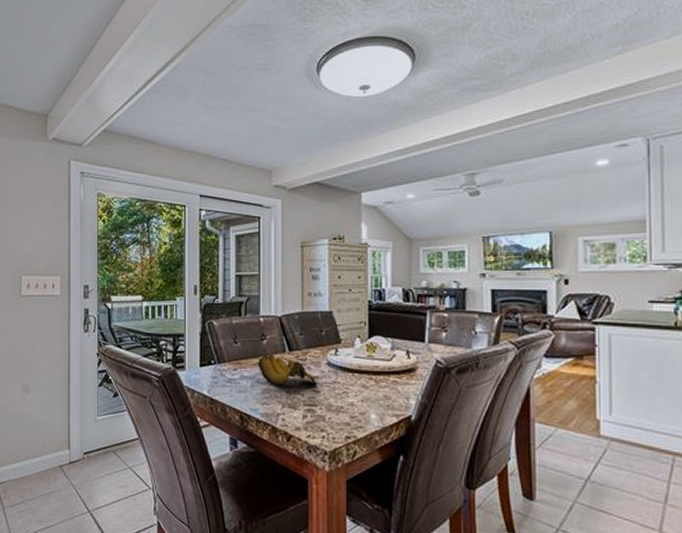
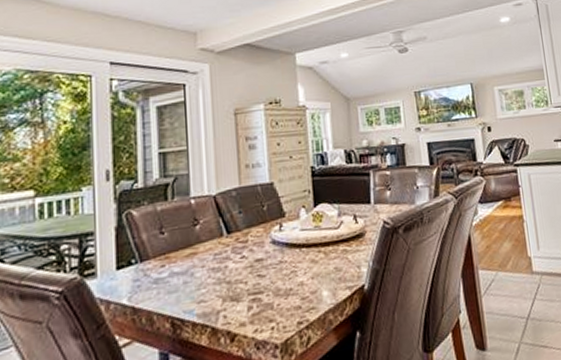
banana bunch: present [258,353,319,388] -> none [191,240,264,279]

